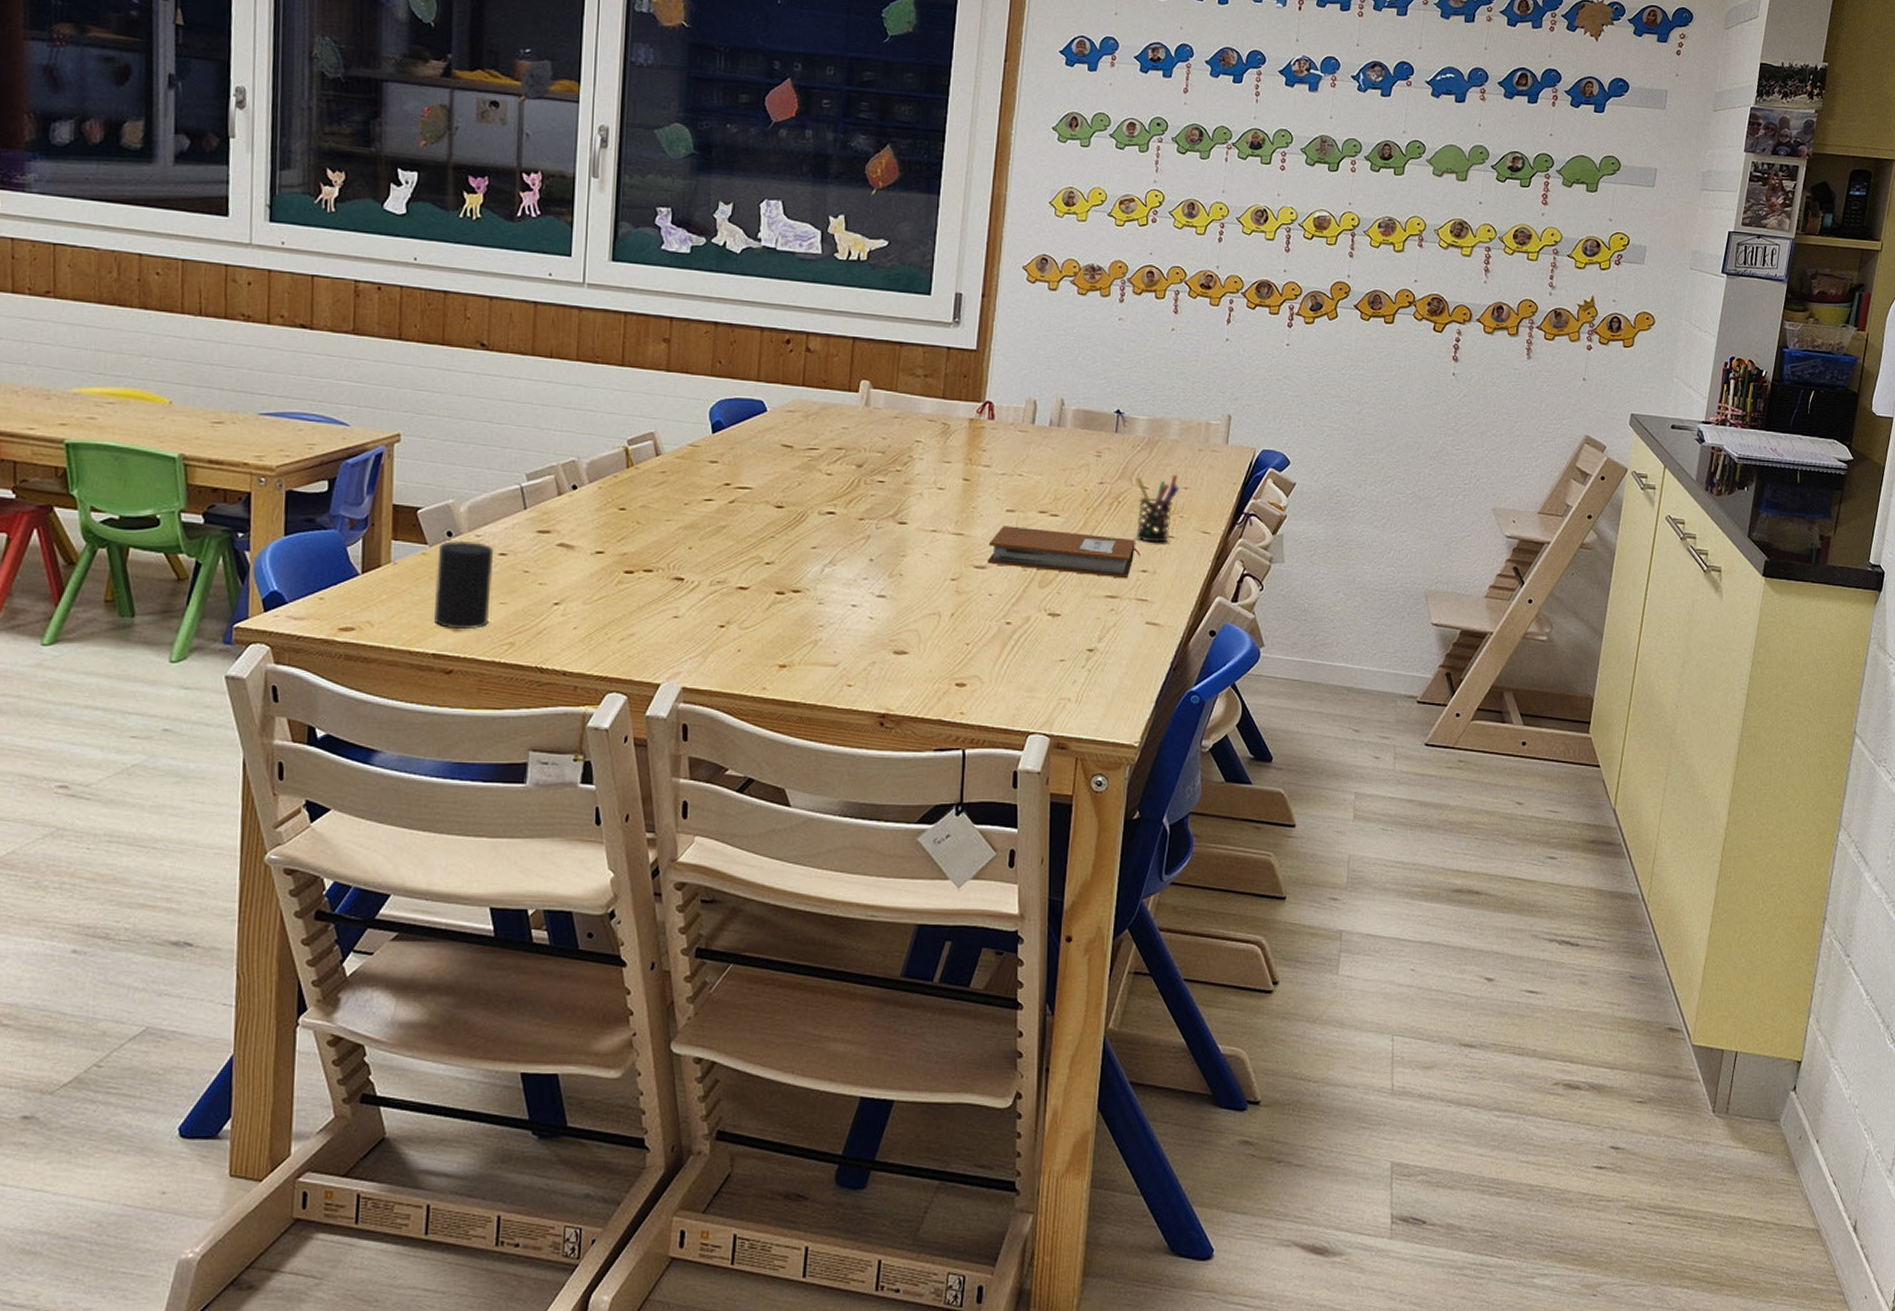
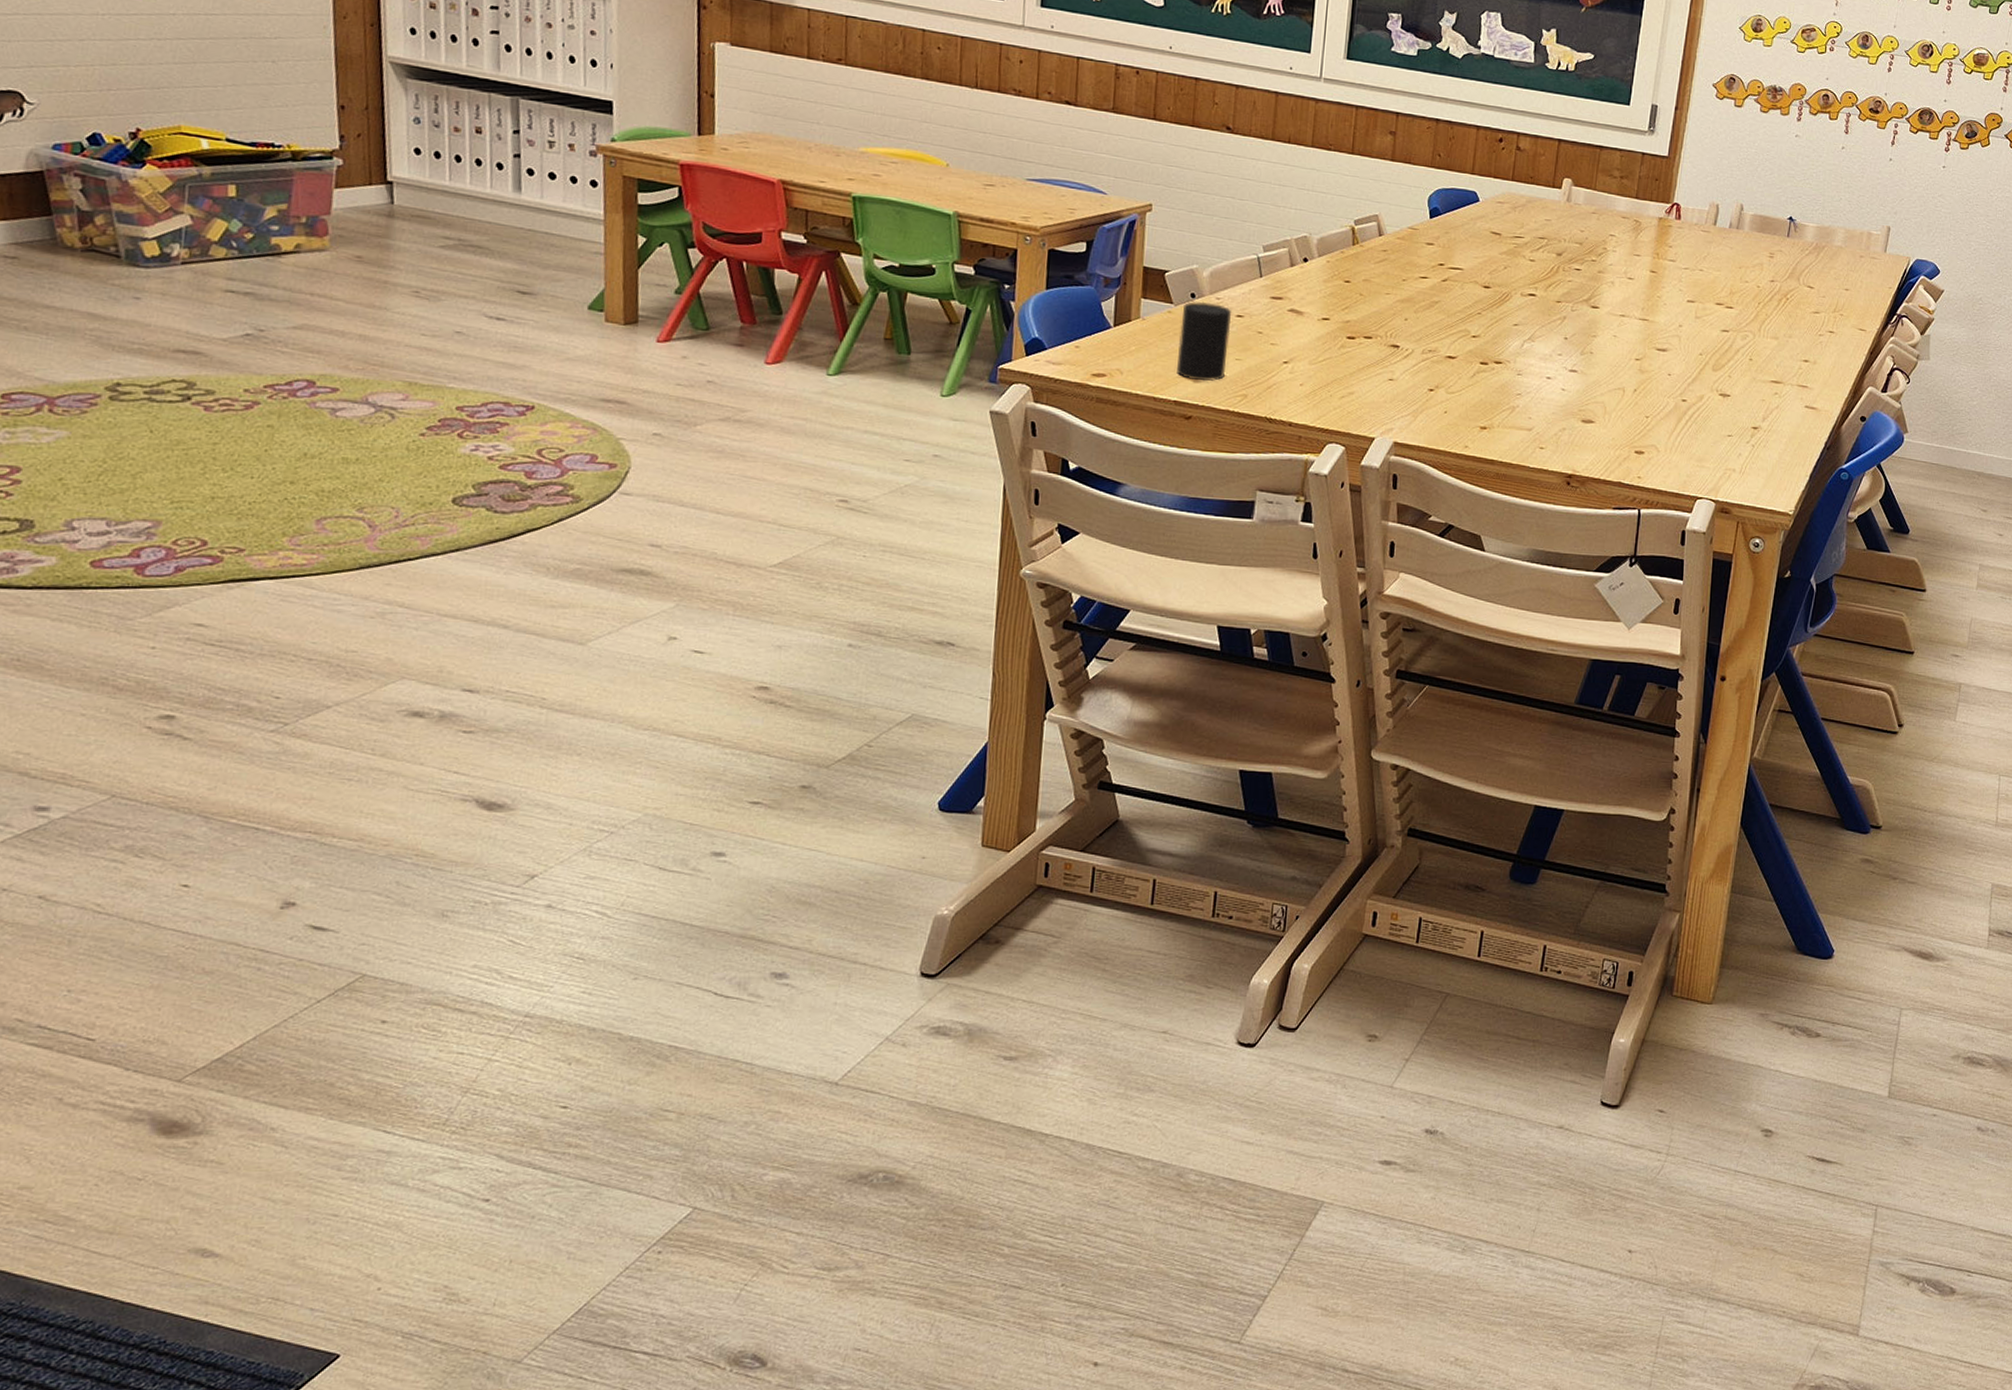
notebook: present [987,526,1141,579] -> none [1667,314,1804,367]
pen holder: present [1135,474,1180,543] -> none [1800,276,1841,337]

